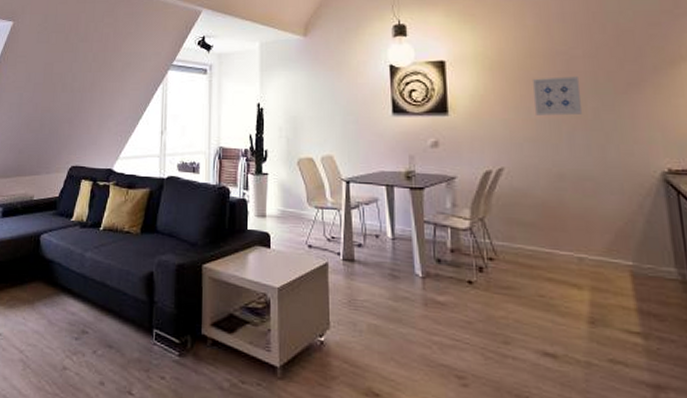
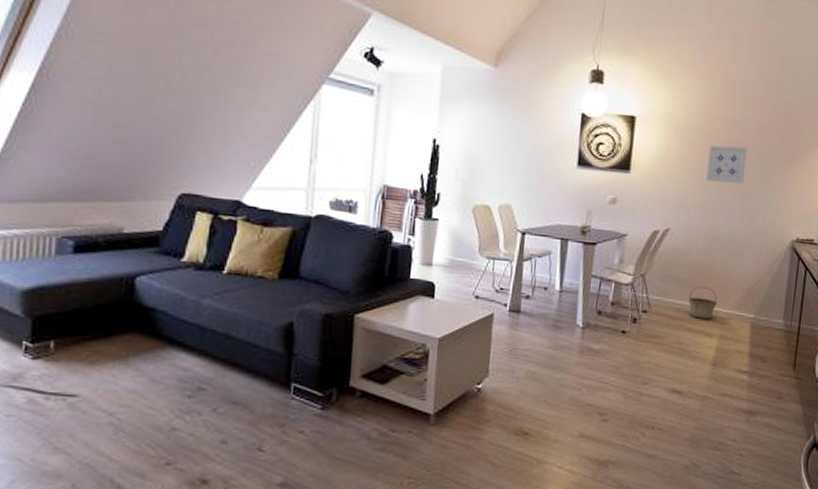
basket: none [541,229,579,268] -> present [688,286,717,320]

